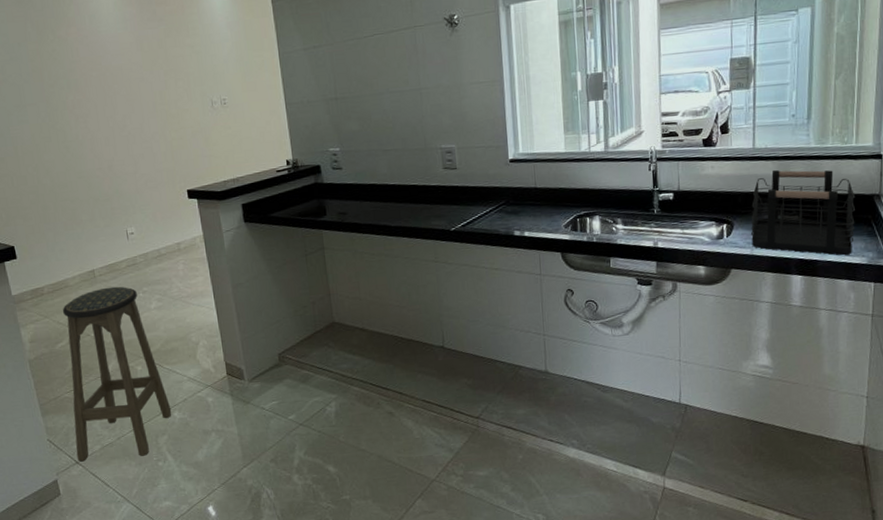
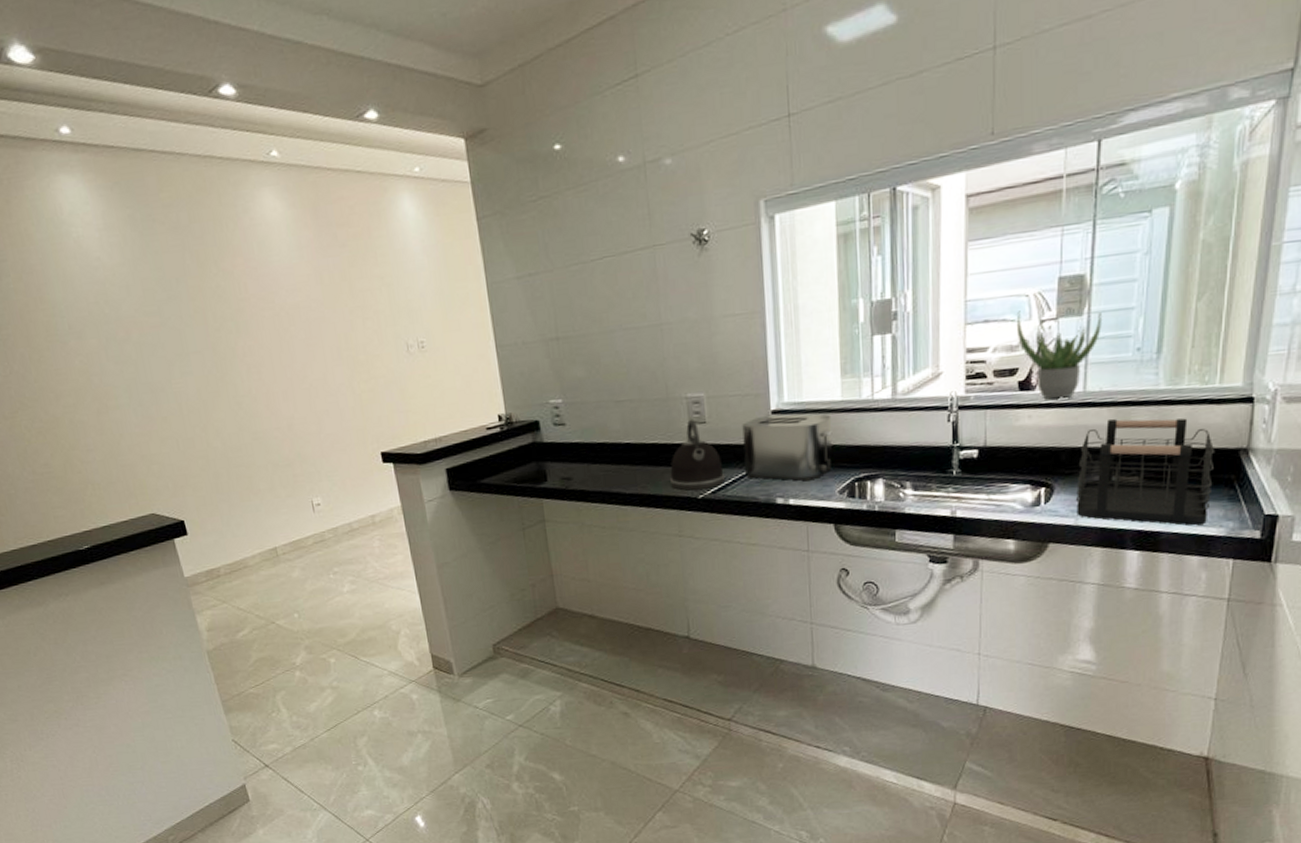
stool: present [62,286,172,462] -> none [242,566,372,765]
kettle: none [427,165,473,224] -> present [669,418,726,491]
toaster: none [486,162,559,218] -> present [742,413,833,482]
potted plant: none [699,84,765,154] -> present [1016,310,1102,399]

